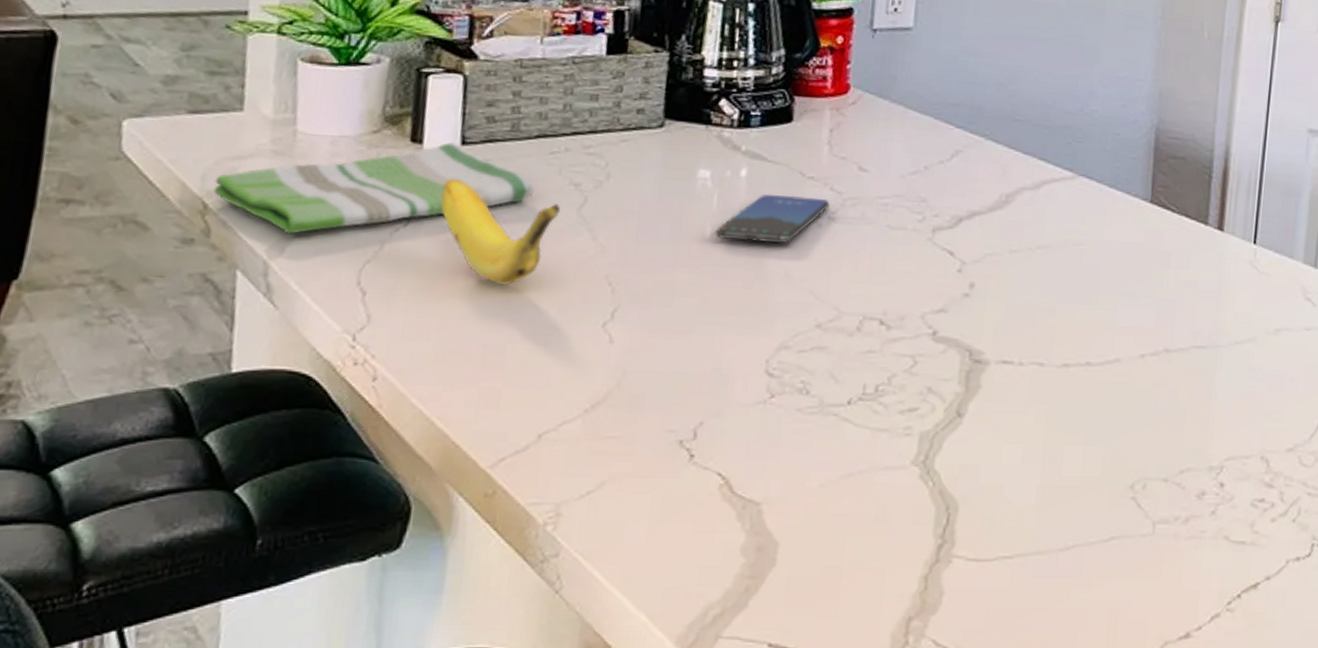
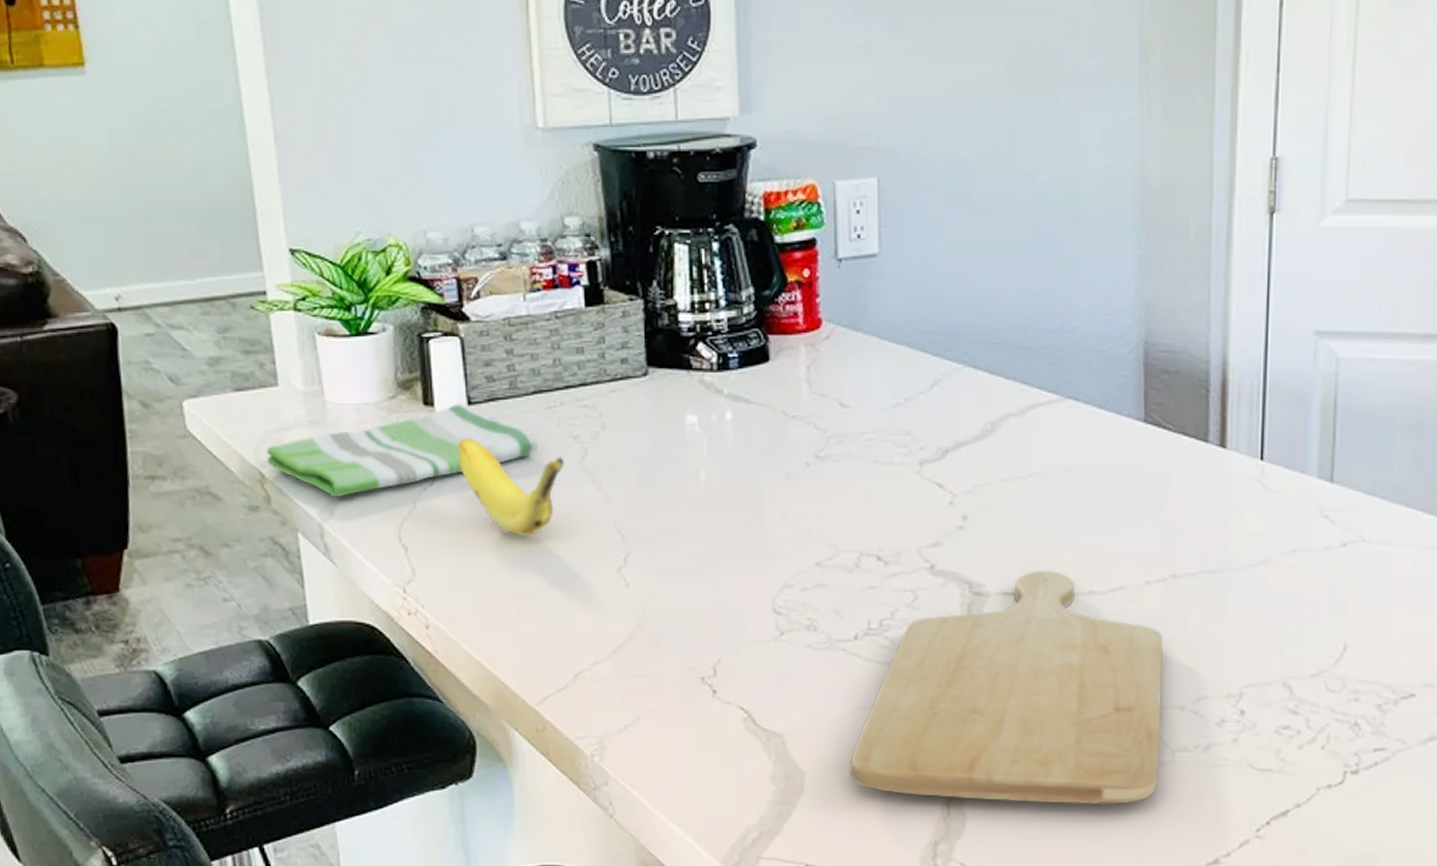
smartphone: present [715,195,830,243] -> none [709,435,816,485]
chopping board: none [827,340,1152,577] -> present [849,570,1163,804]

